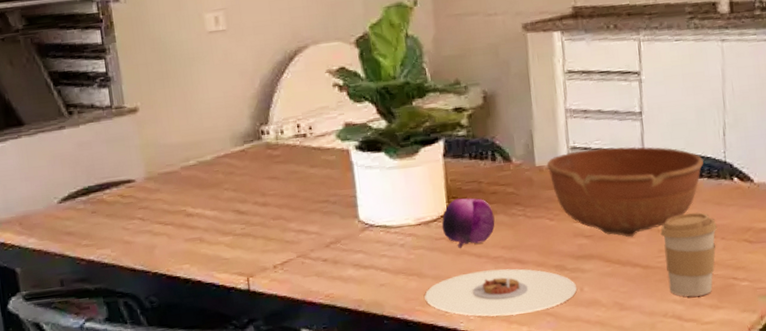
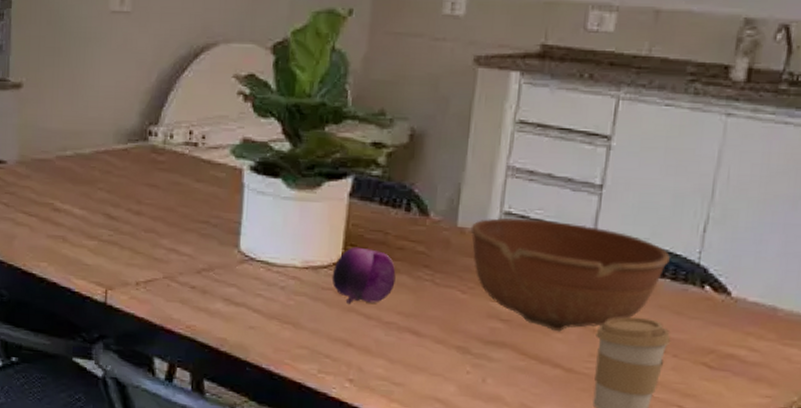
plate: present [424,268,577,317] -> none [297,334,478,394]

